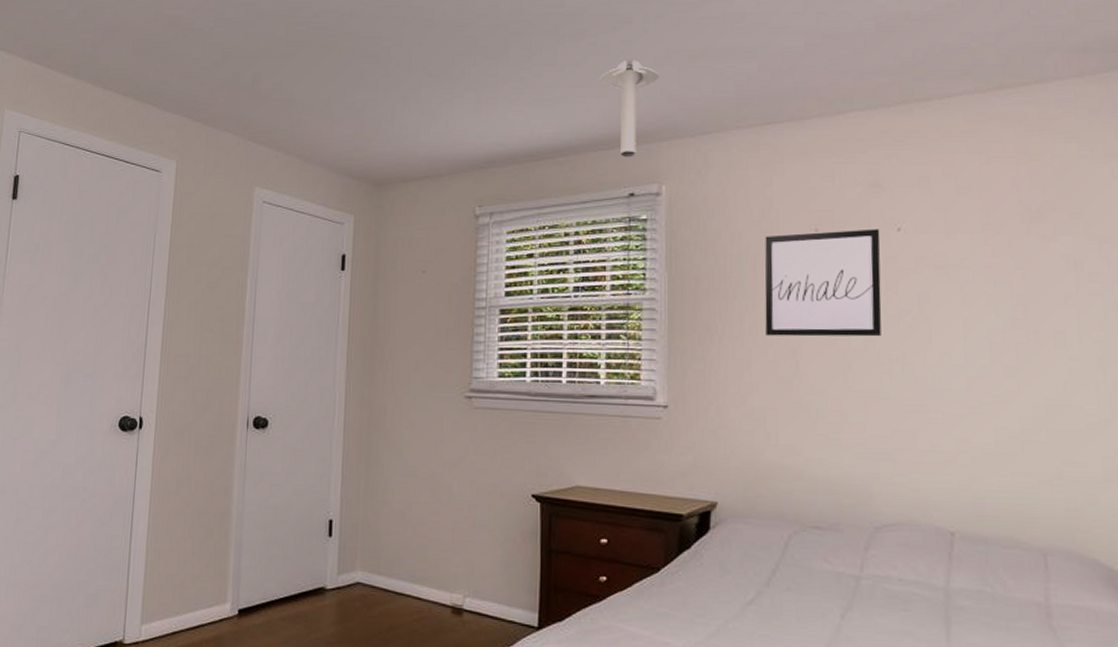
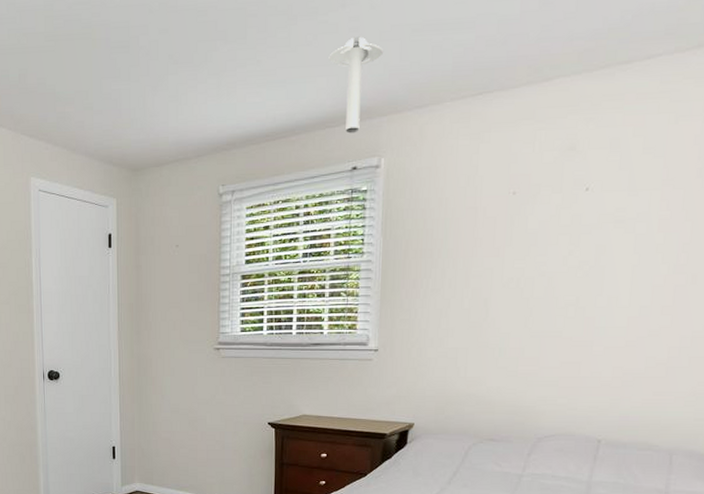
wall art: present [764,229,882,337] -> none [463,189,570,288]

